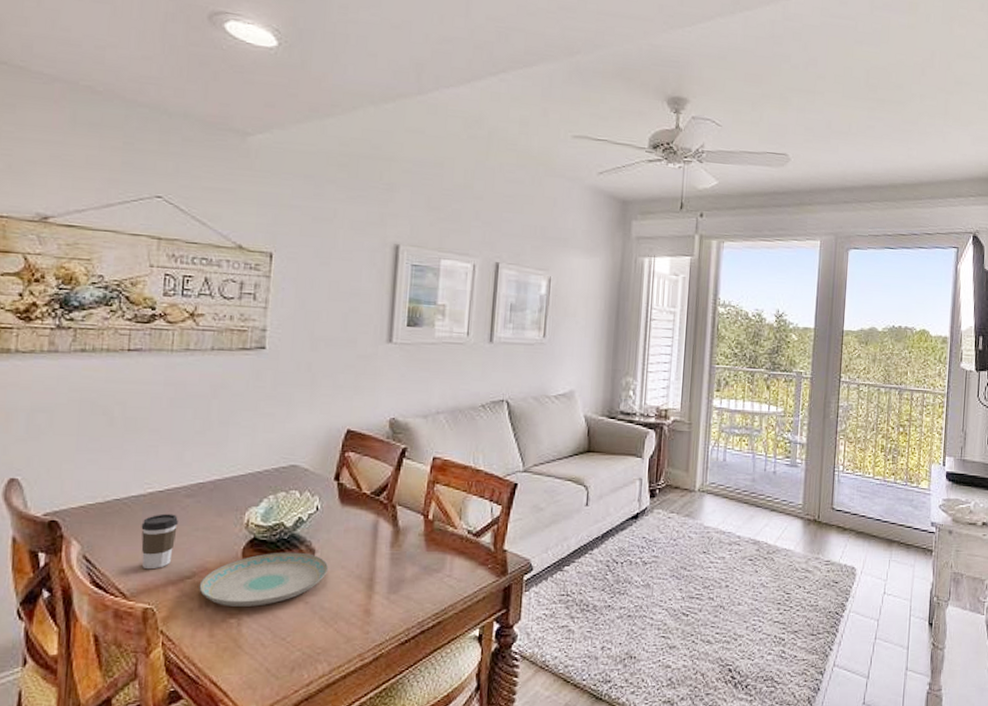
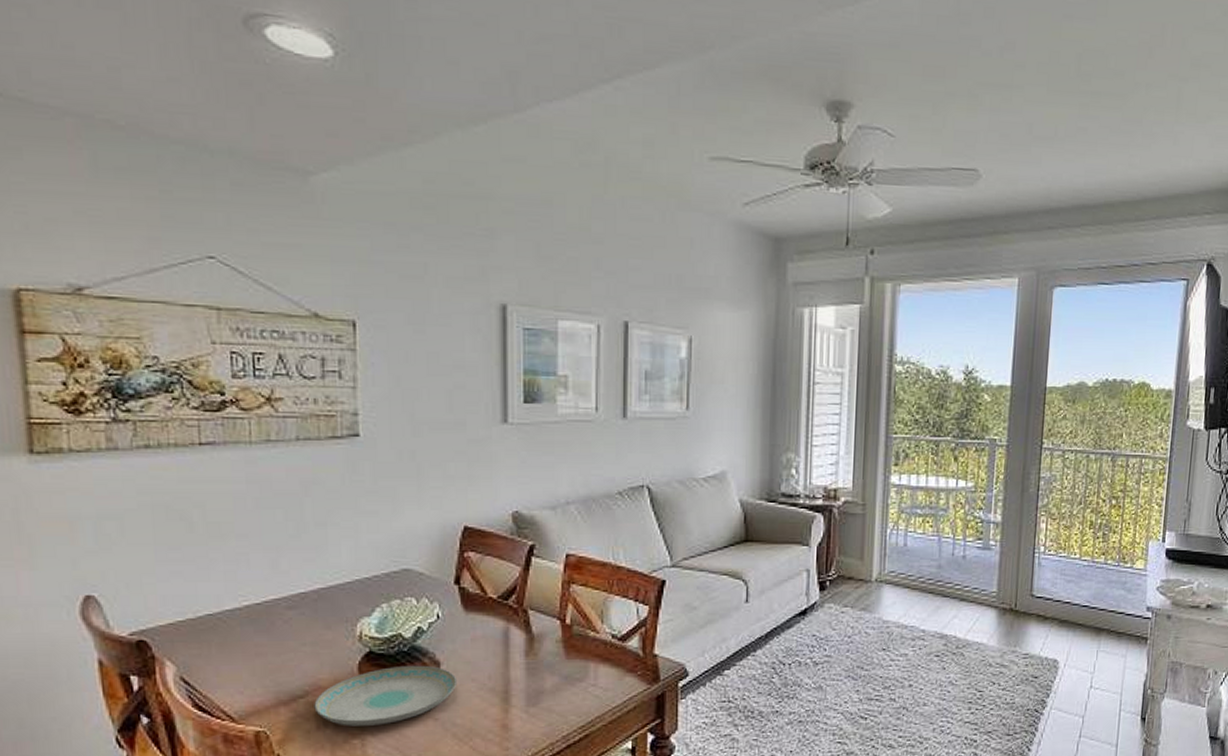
coffee cup: present [141,513,178,570] -> none [241,628,282,690]

